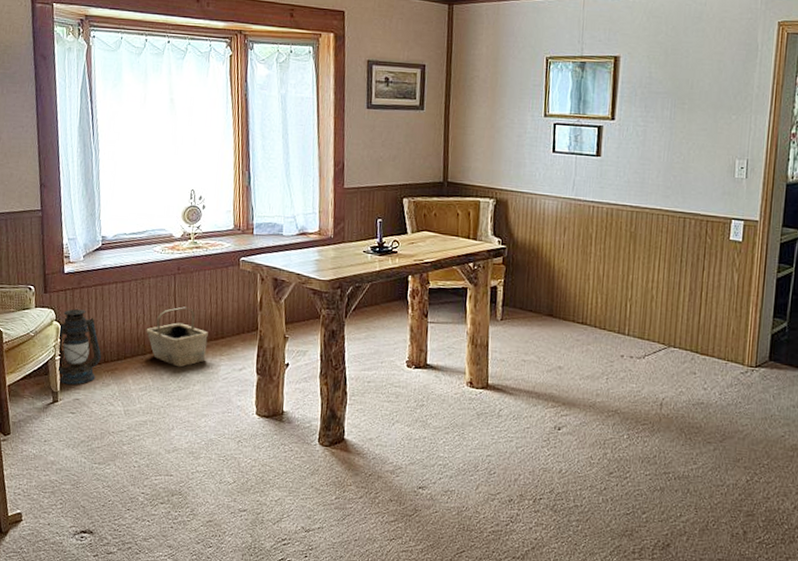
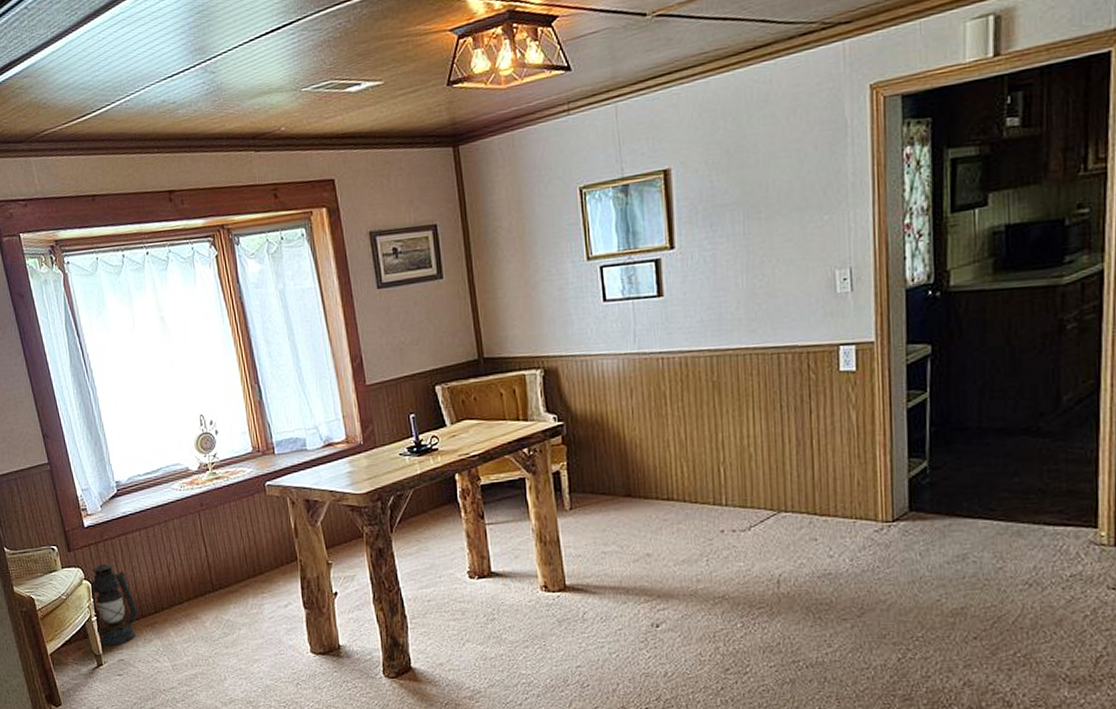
basket: present [146,306,208,368] -> none [179,545,247,612]

